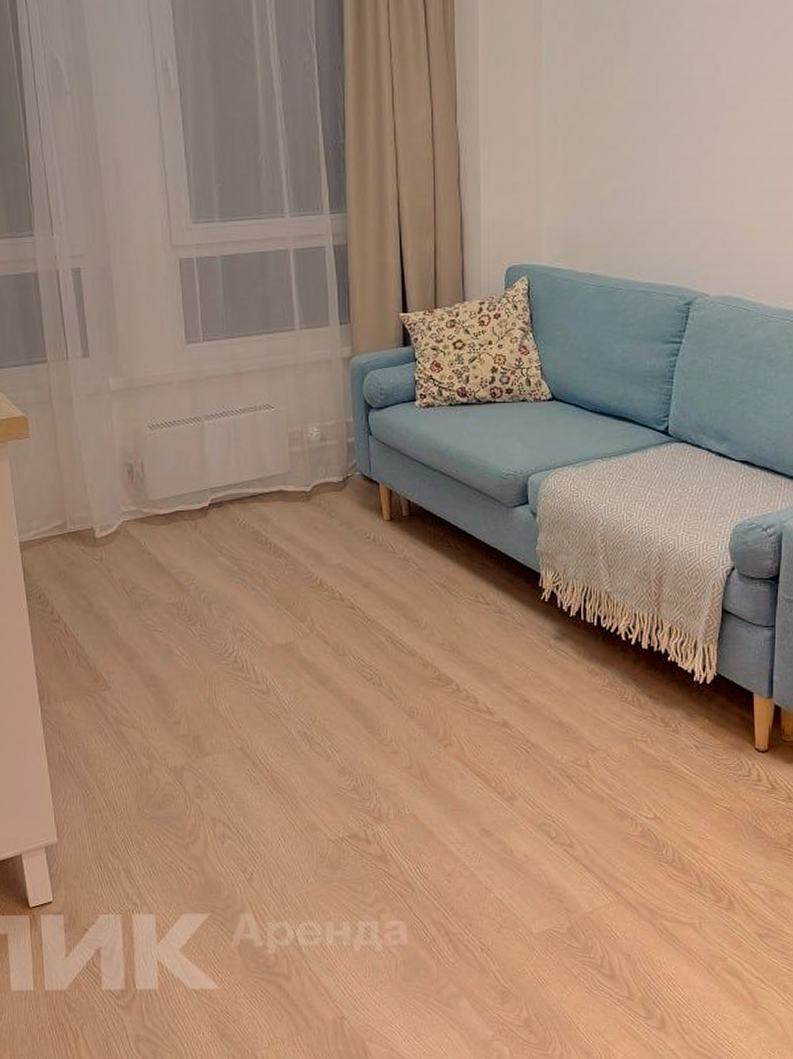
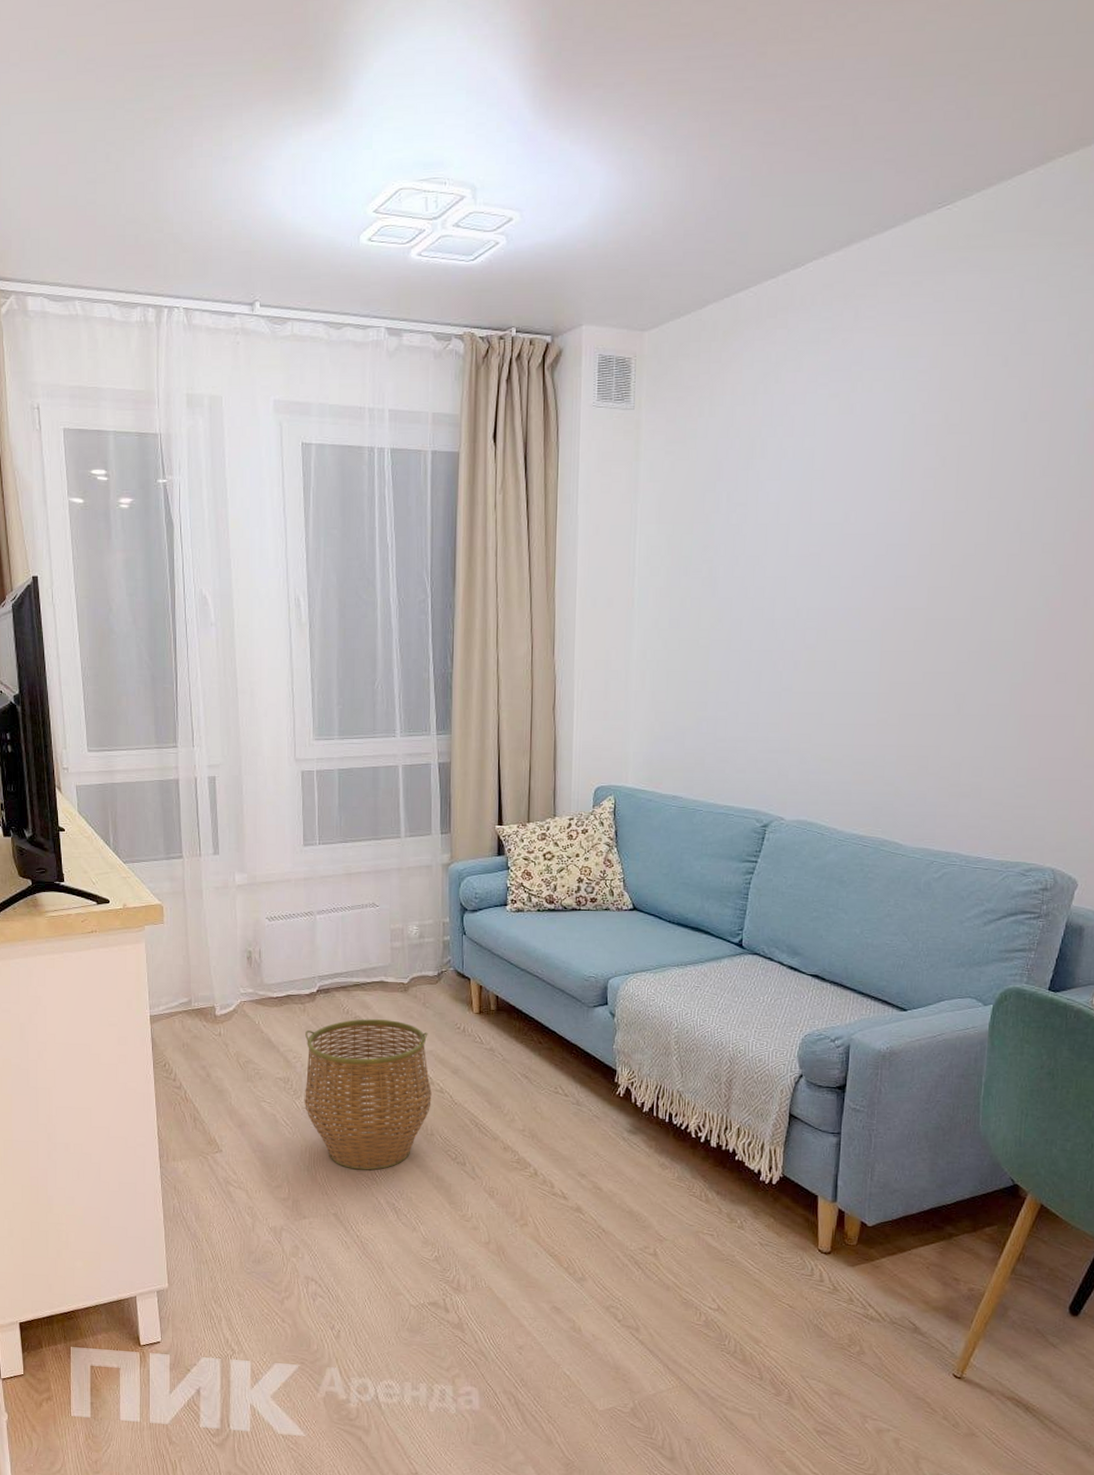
basket: none [198,533,342,698] -> present [304,1019,432,1171]

